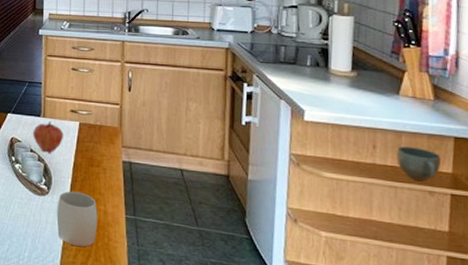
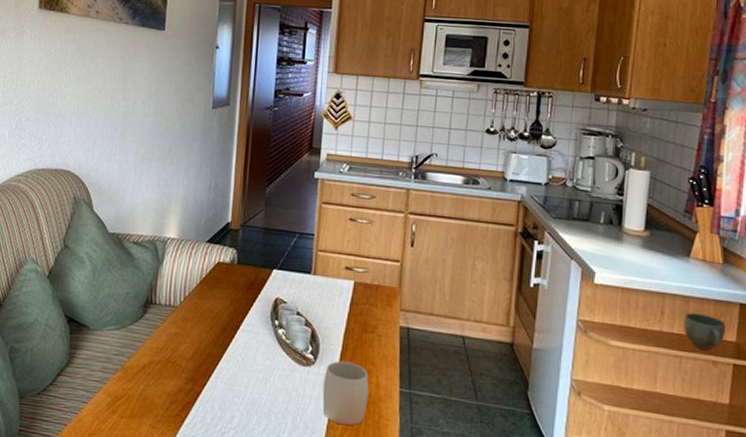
fruit: present [33,121,63,153] -> none [301,279,336,317]

